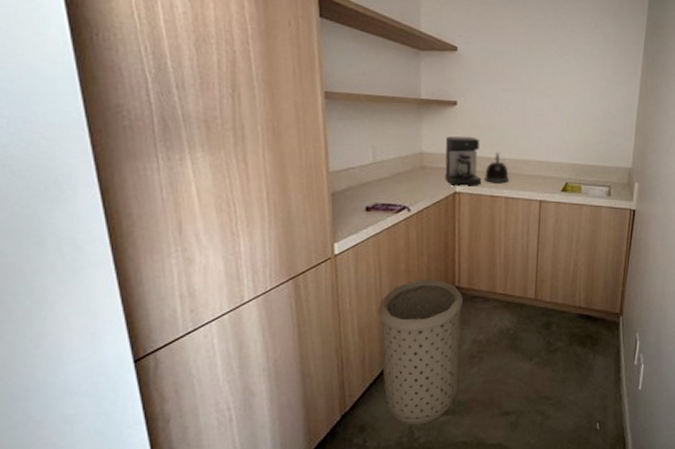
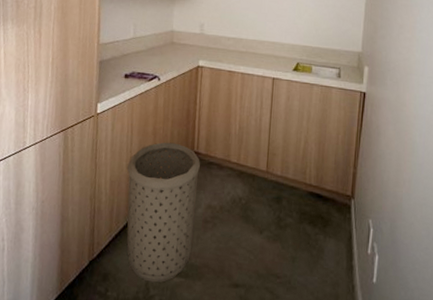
coffee maker: present [445,136,482,187] -> none [190,18,222,62]
kettle: present [484,151,509,184] -> none [224,32,246,61]

